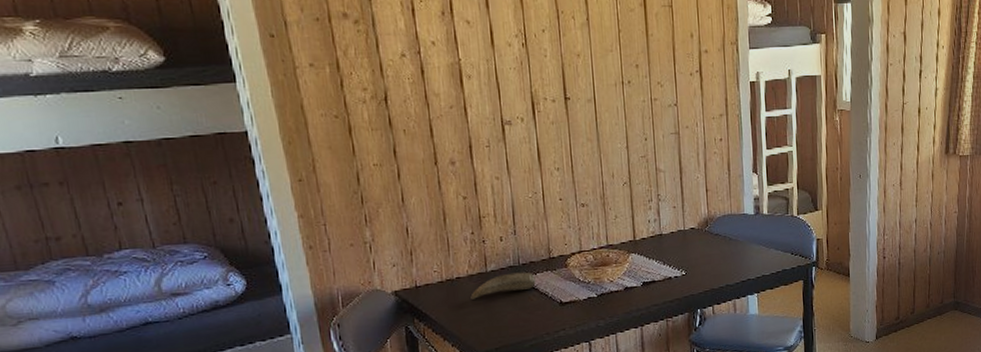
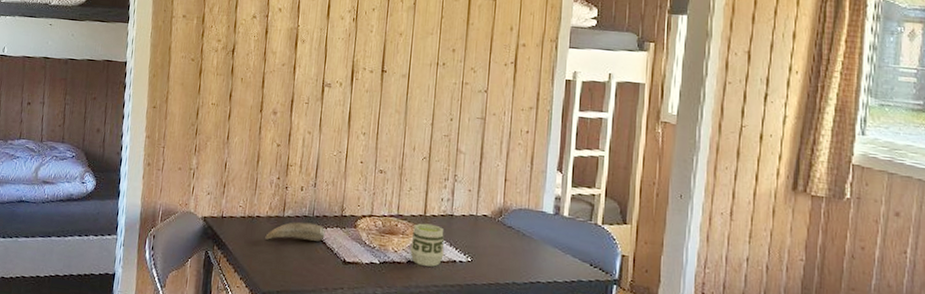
cup: none [625,247,659,289] -> present [410,223,445,267]

